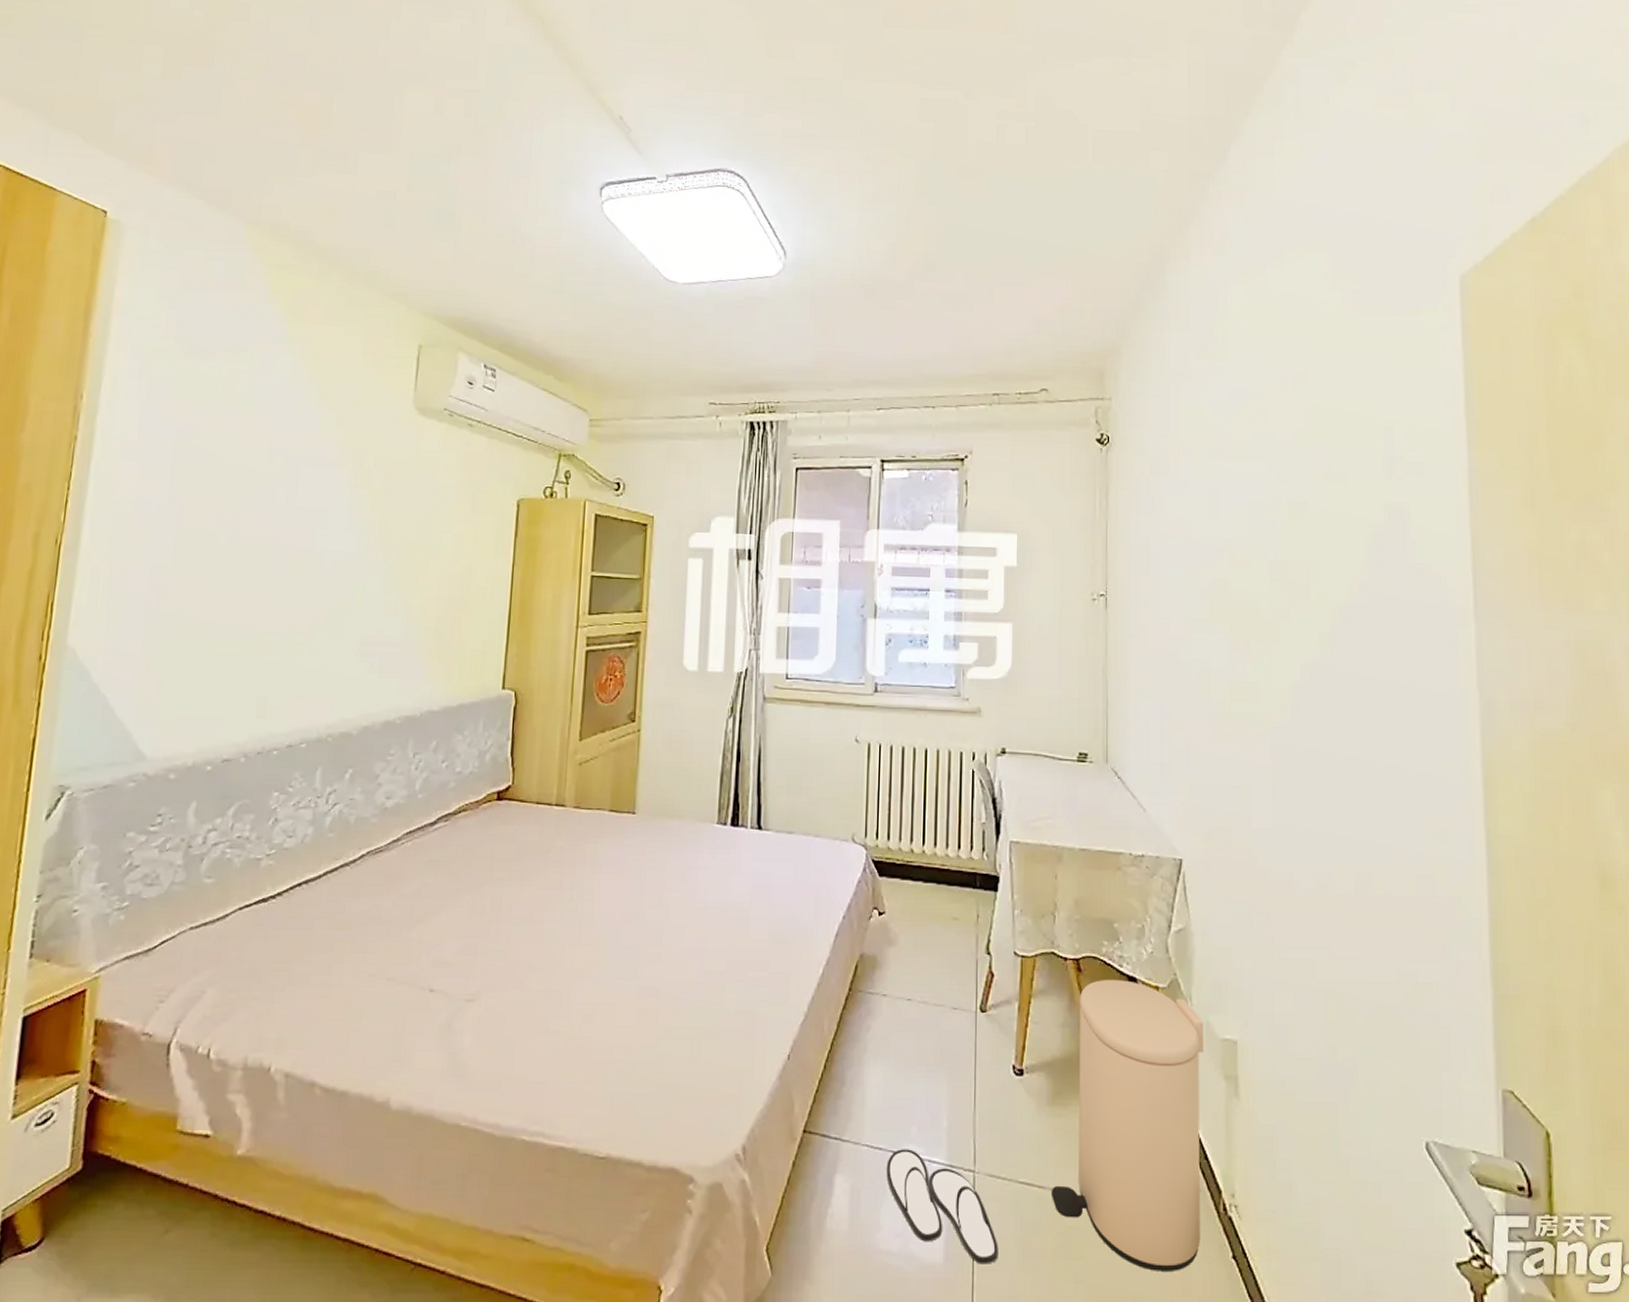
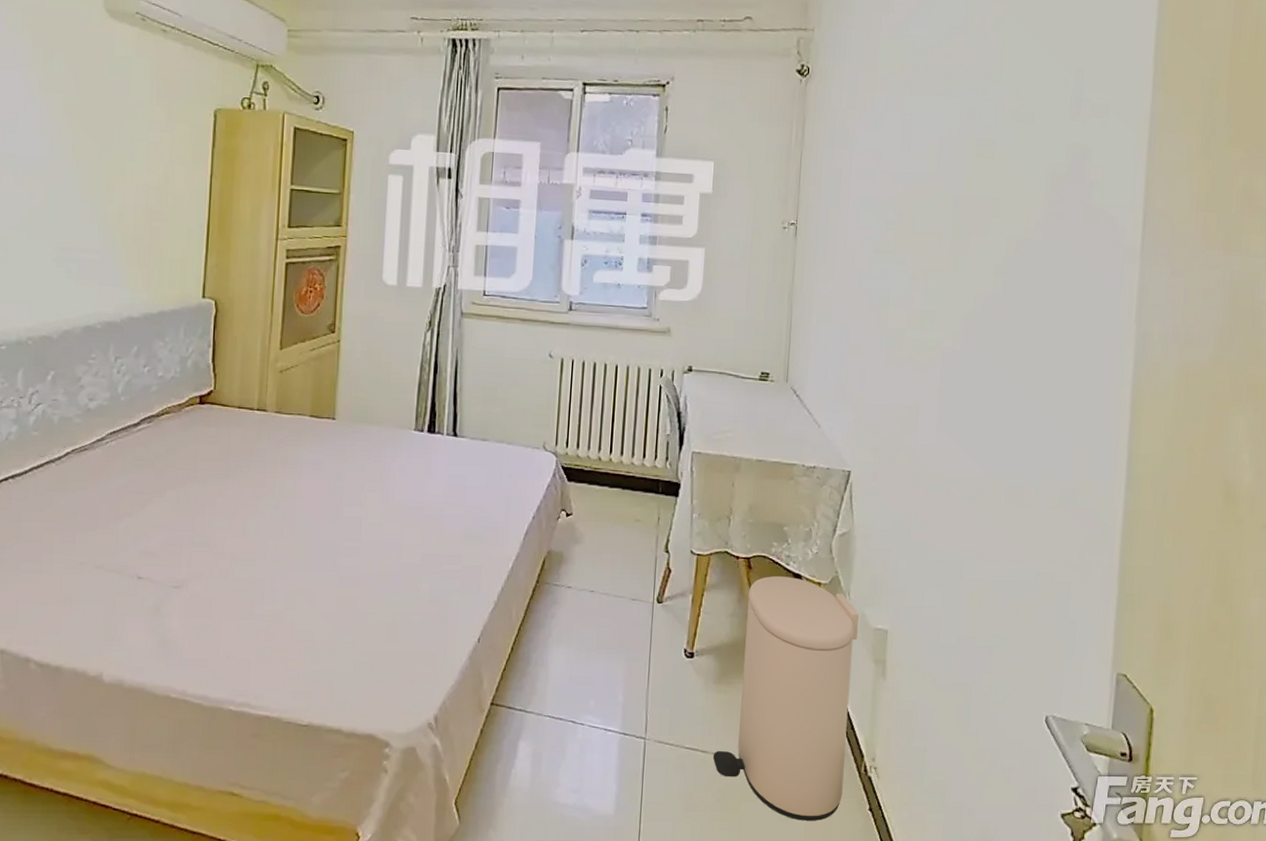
slippers: present [886,1149,999,1264] -> none [565,719,664,815]

